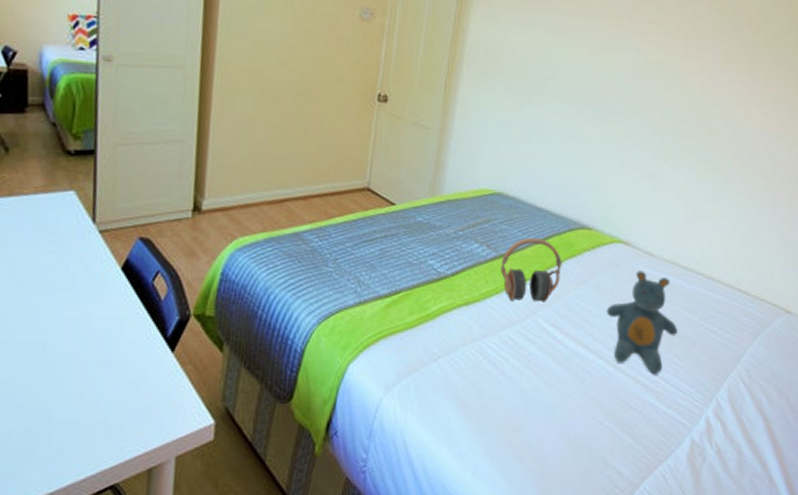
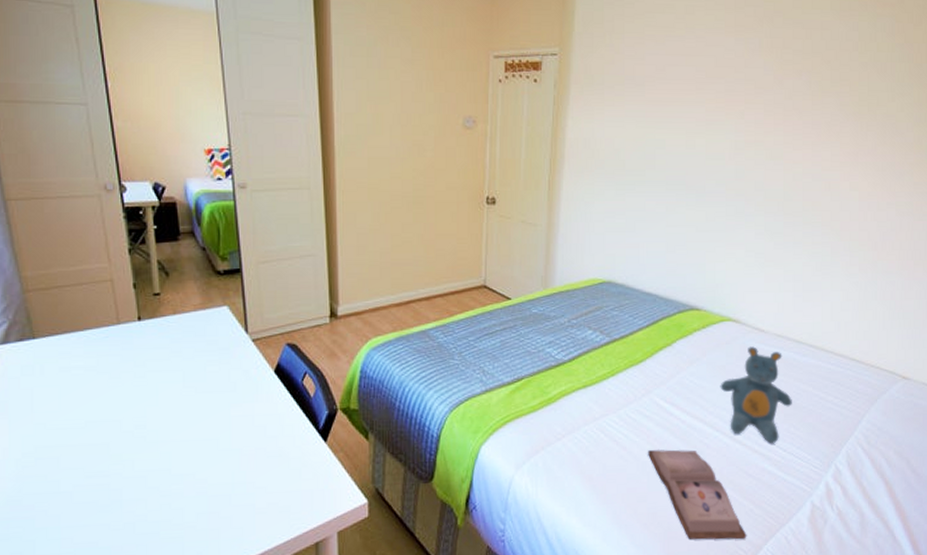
headphones: present [500,237,562,302] -> none [615,321,674,382]
hardback book: none [528,376,624,476] -> present [648,449,747,540]

